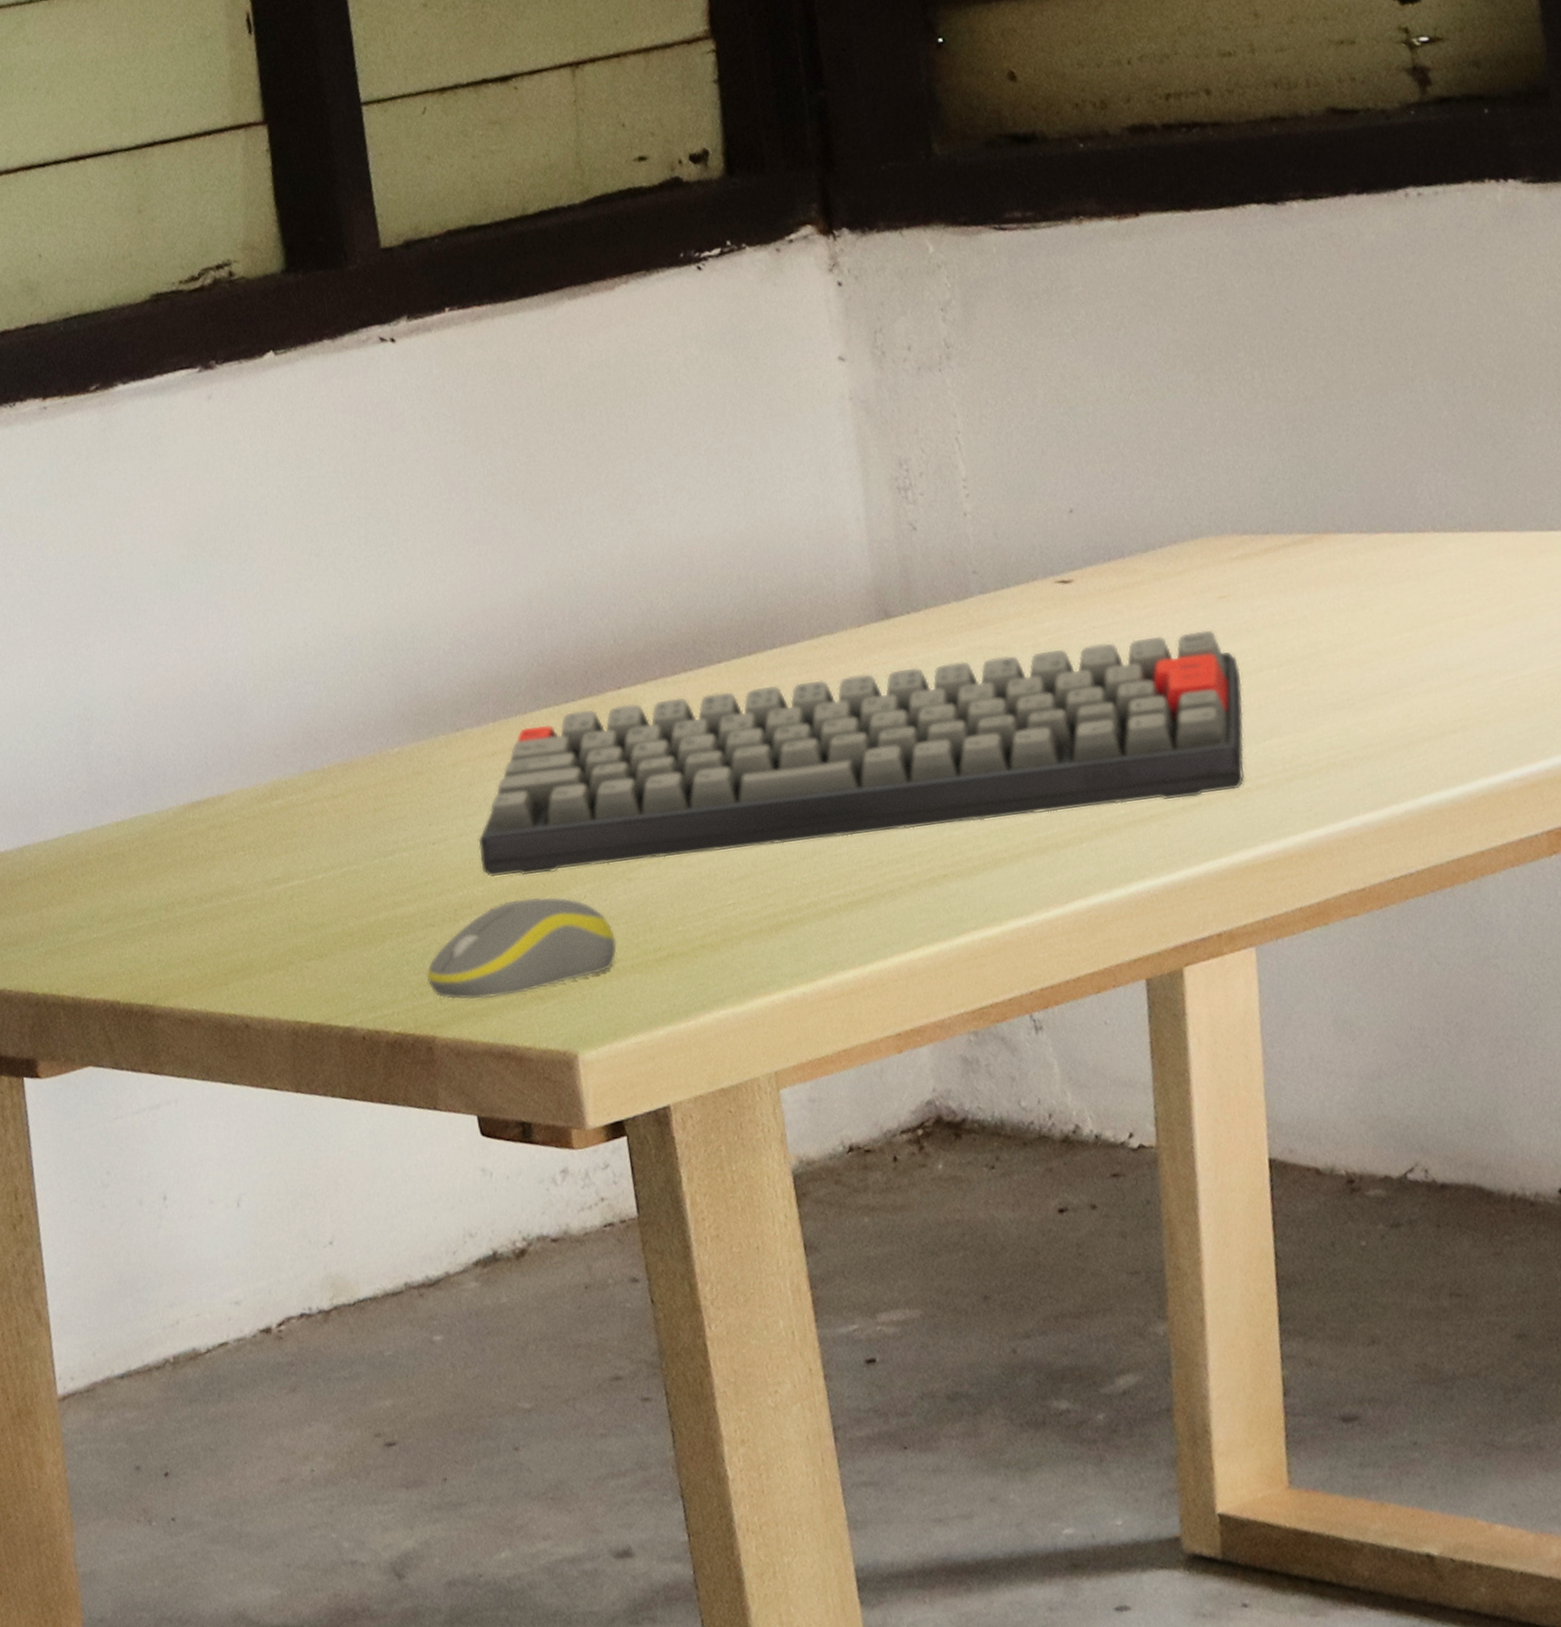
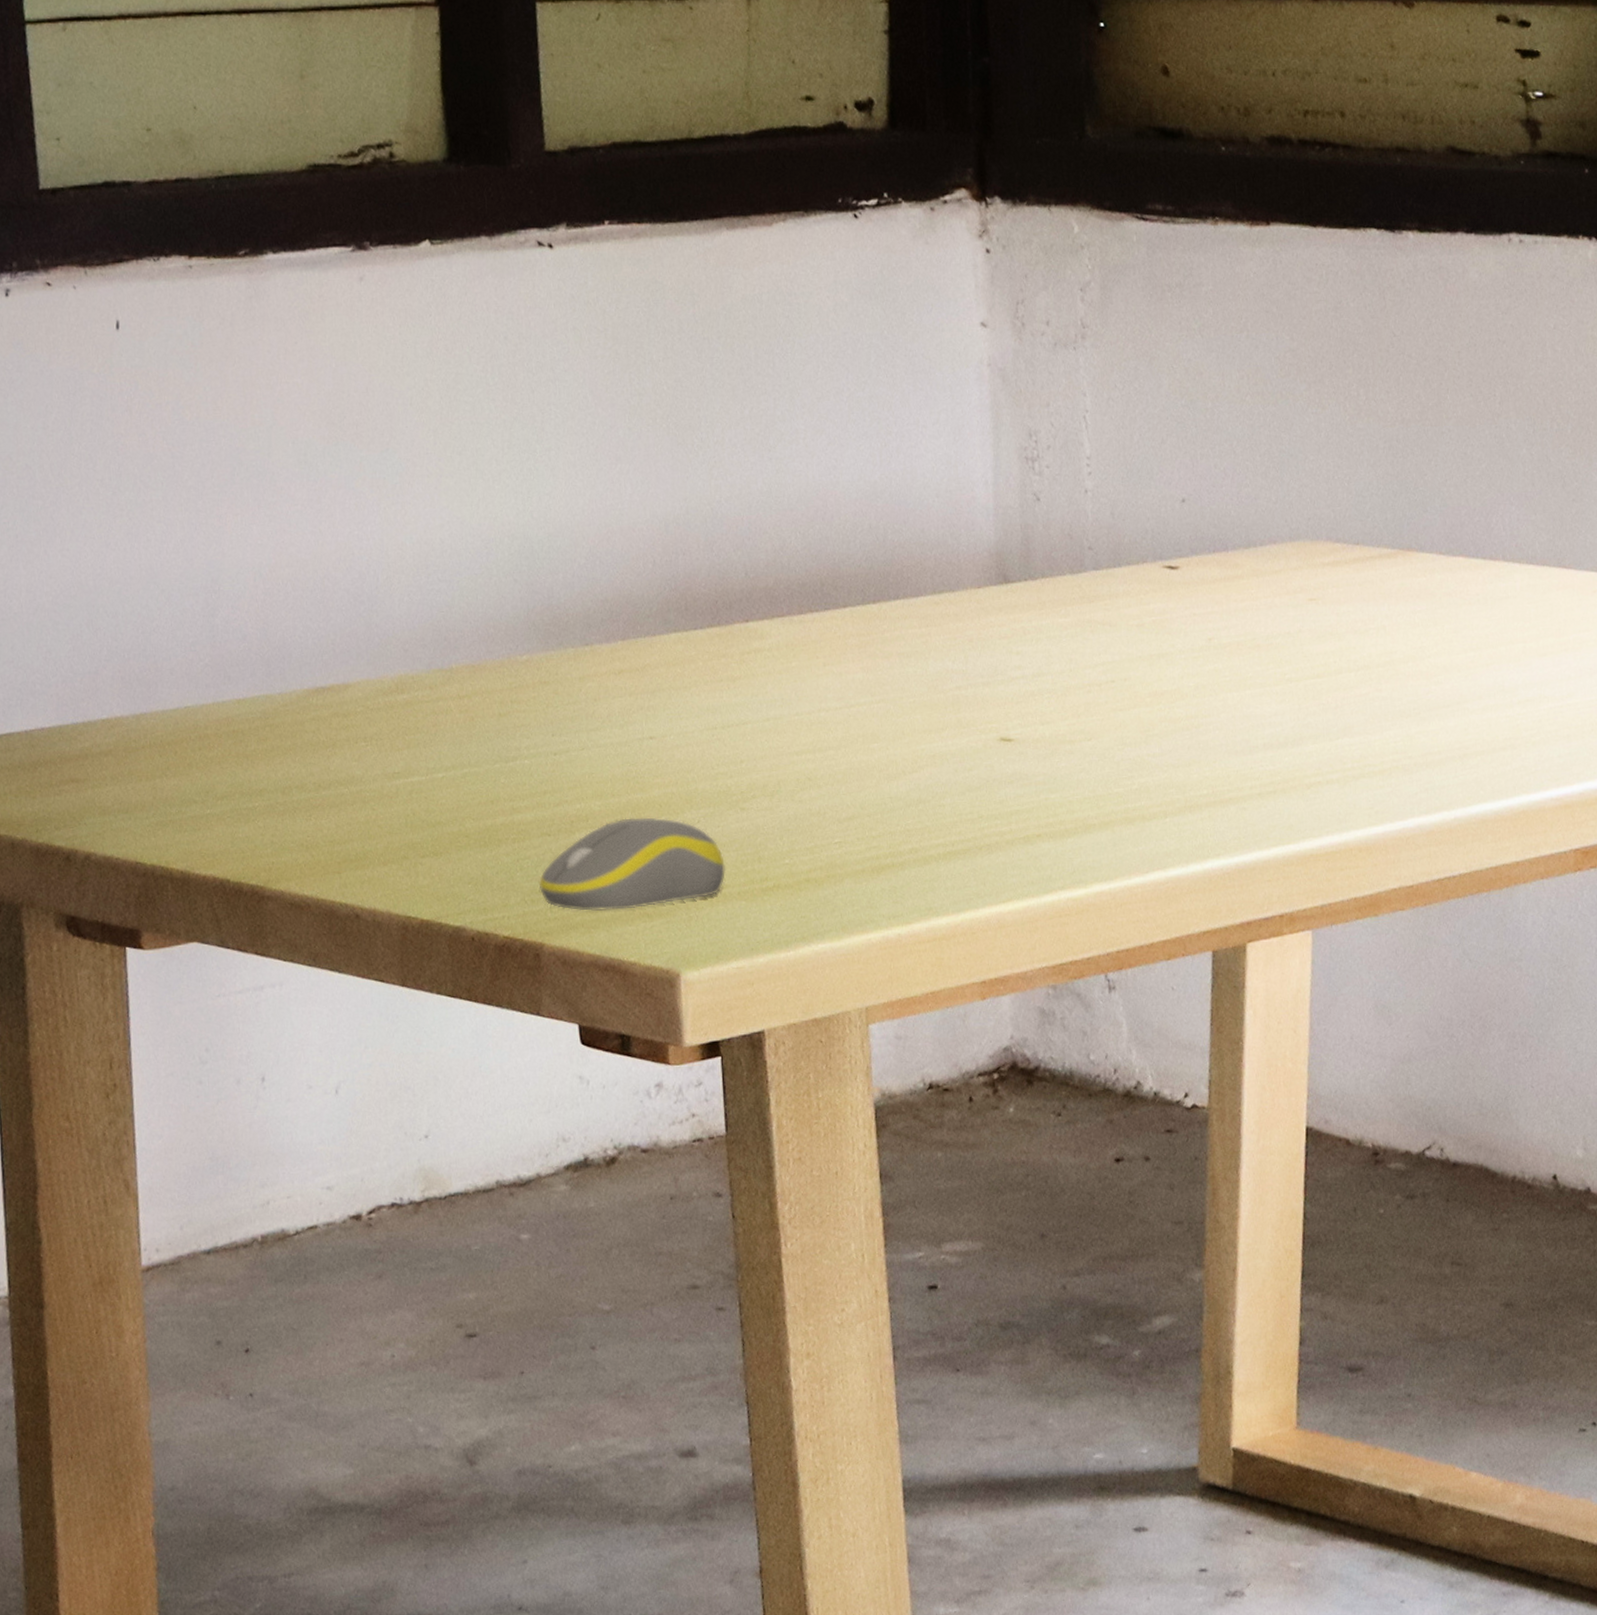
keyboard: present [478,630,1245,878] -> none [599,629,1323,795]

